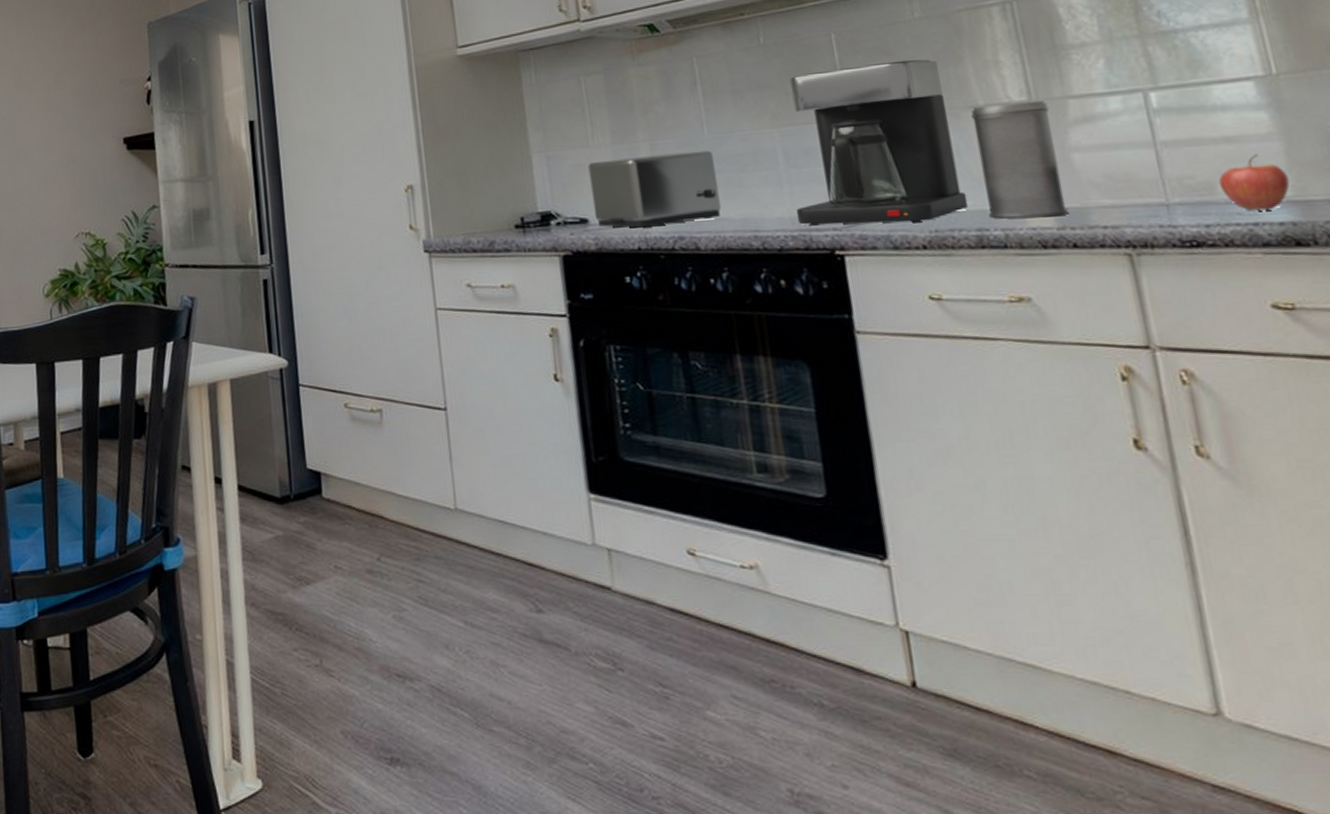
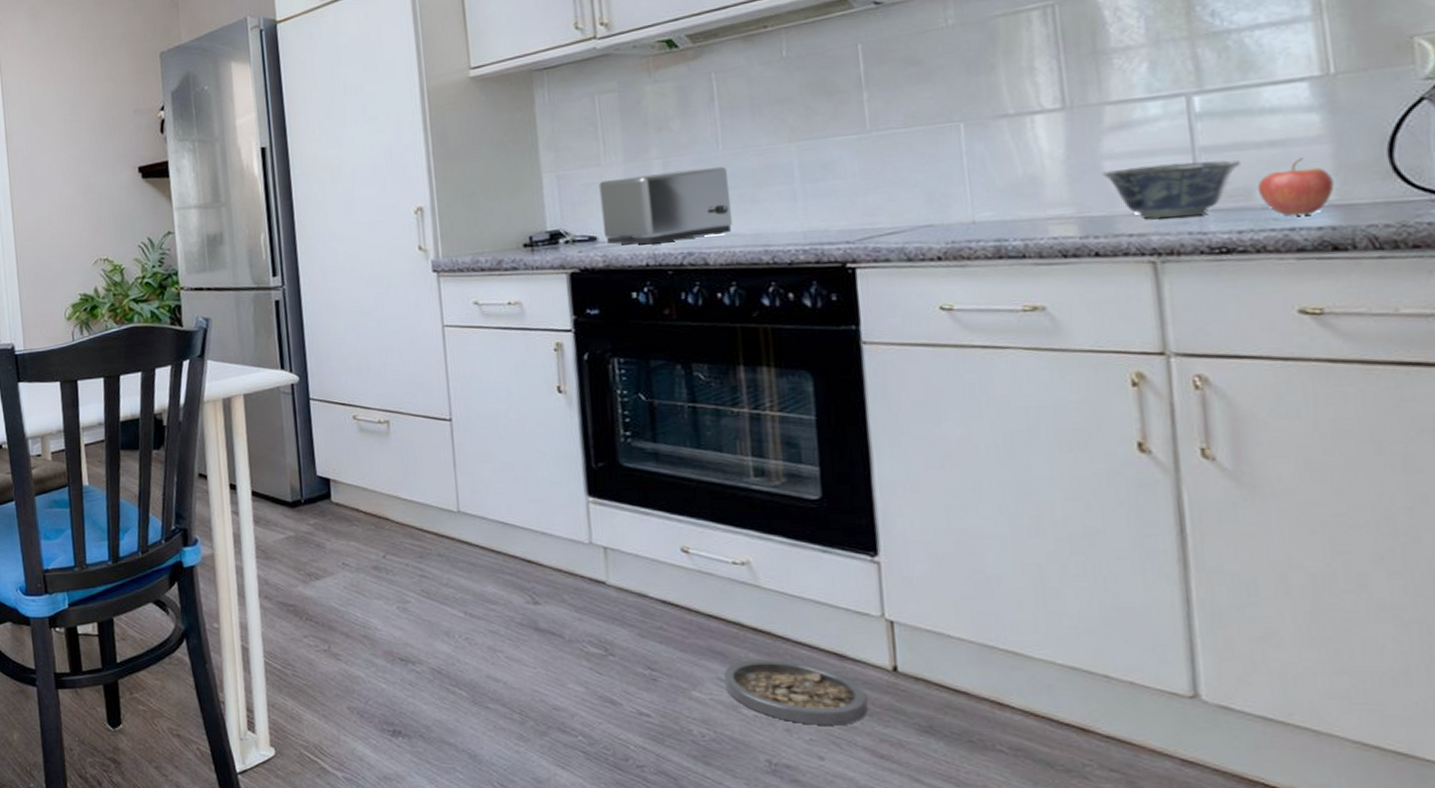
pet bowl: none [738,673,889,749] -> present [723,658,868,726]
coffee maker: present [789,59,969,226] -> none [809,68,989,240]
canister: present [971,100,1069,219] -> none [1000,107,1094,229]
bowl: none [1072,155,1202,211] -> present [1102,160,1242,219]

